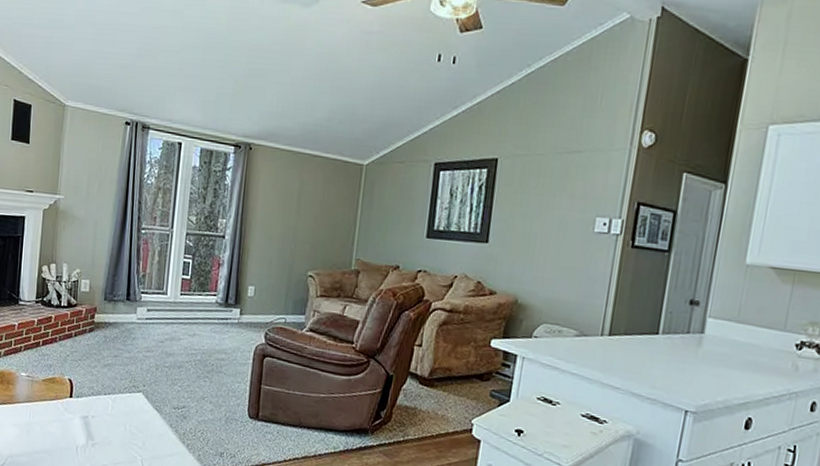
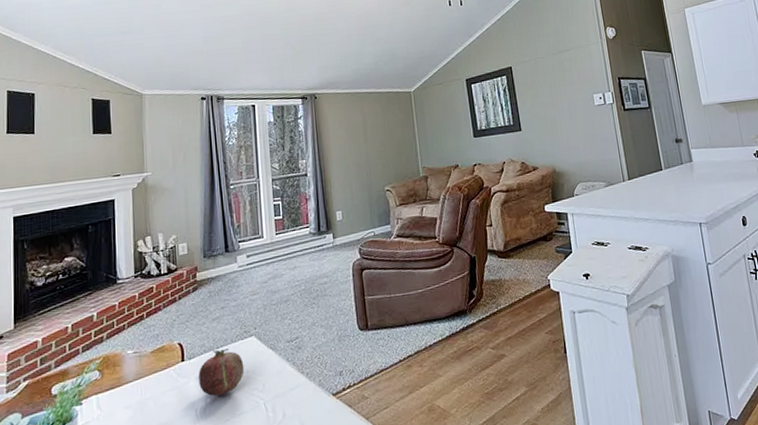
fruit: none [83,396,128,441] -> present [199,349,245,397]

